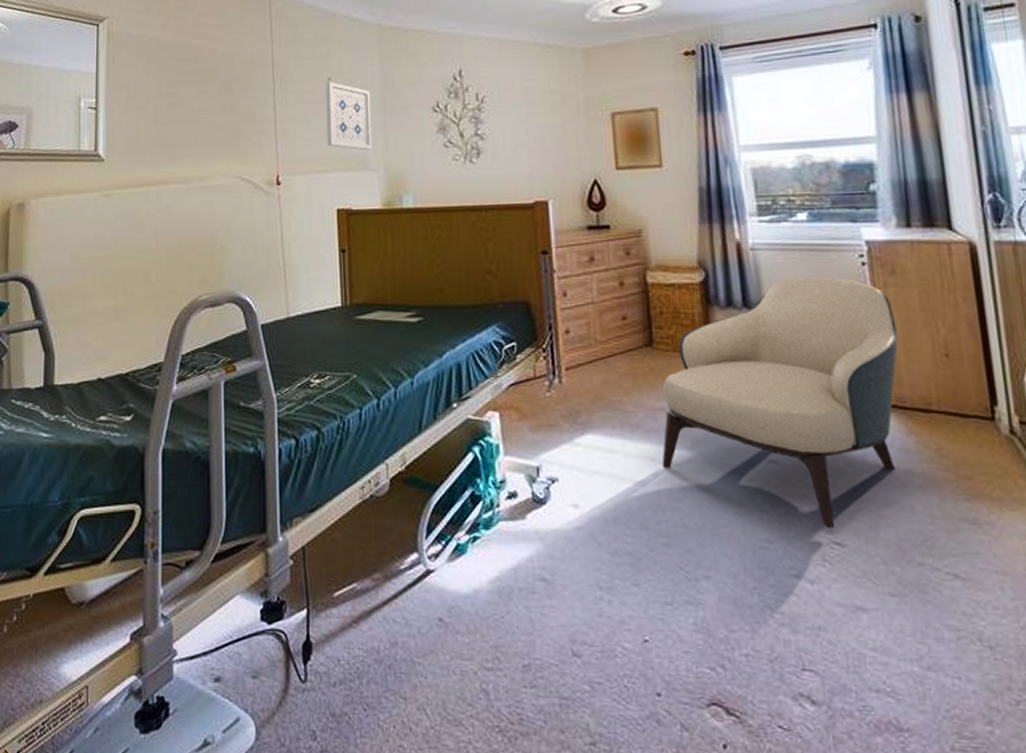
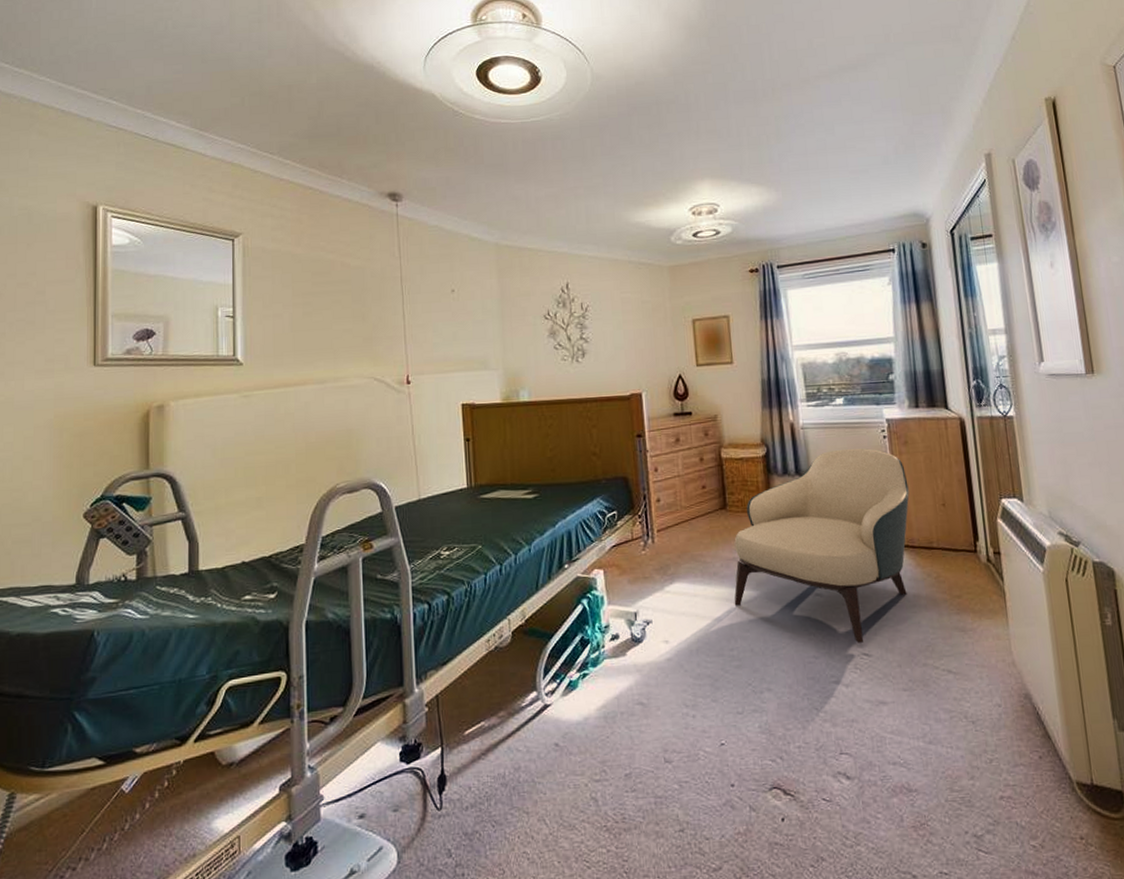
wall art: present [325,82,372,151] -> none [449,293,492,353]

